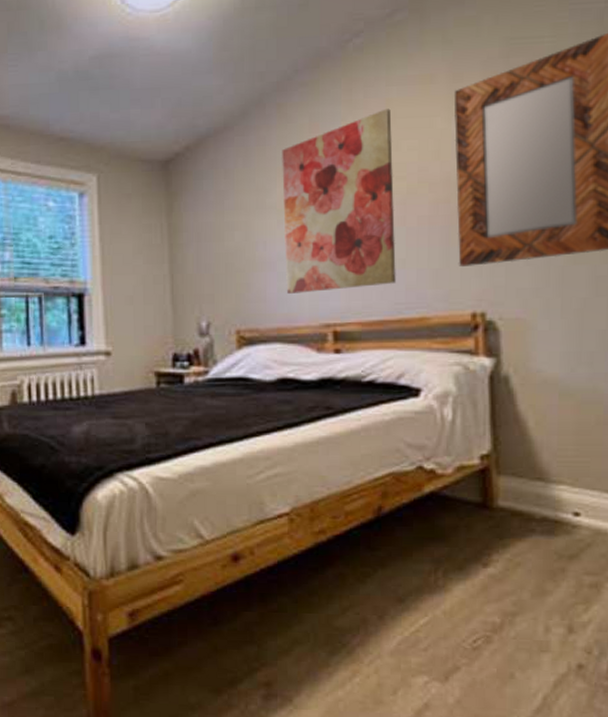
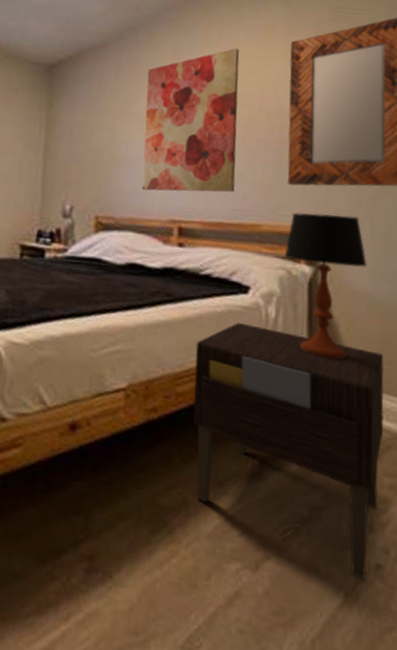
nightstand: none [363,429,583,681] -> present [193,322,384,580]
table lamp: none [459,294,558,458] -> present [284,212,367,360]

